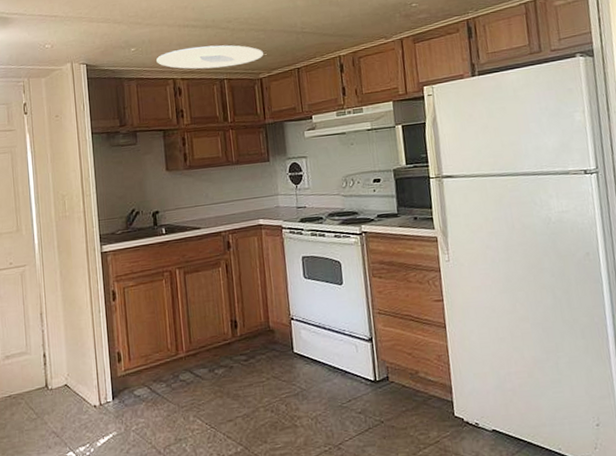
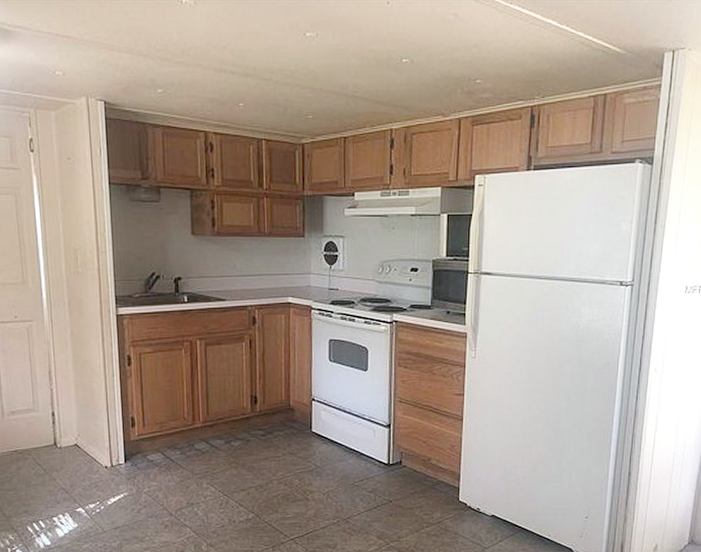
ceiling light: present [156,45,264,69] -> none [187,97,309,126]

